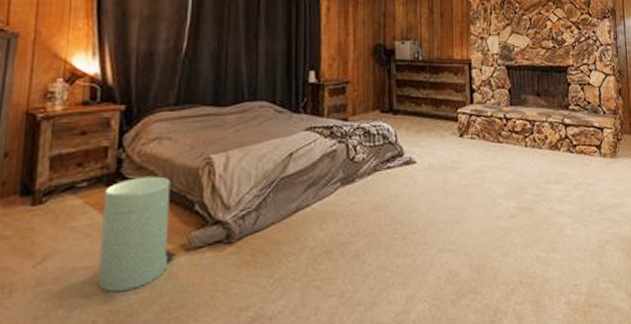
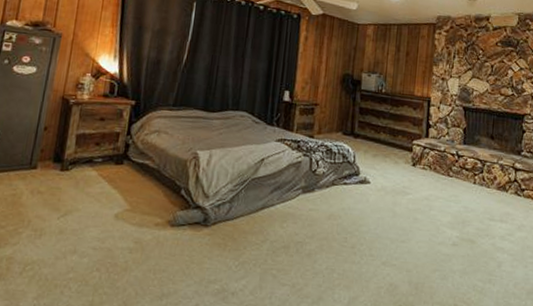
trash can: present [99,176,176,293] -> none [103,160,165,250]

